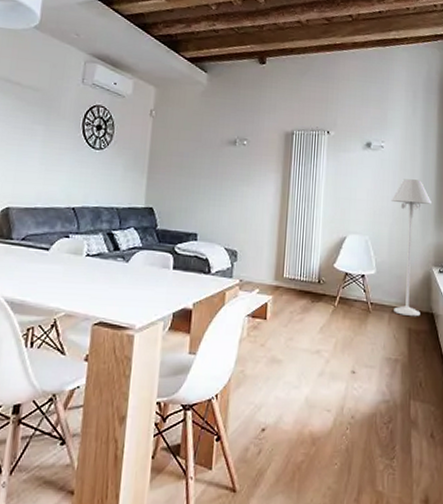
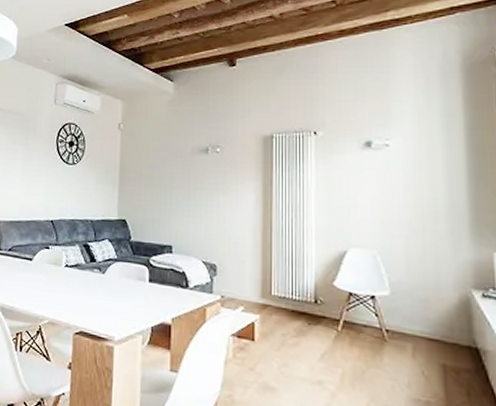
floor lamp: present [392,179,431,317] -> none [405,182,463,351]

